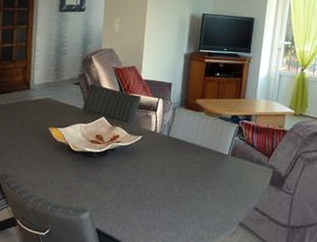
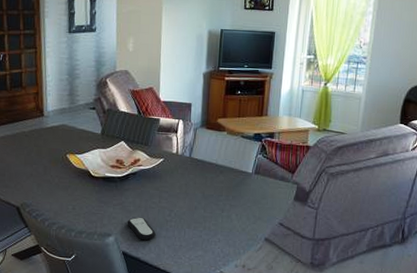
remote control: none [102,194,130,219] -> present [127,217,156,241]

